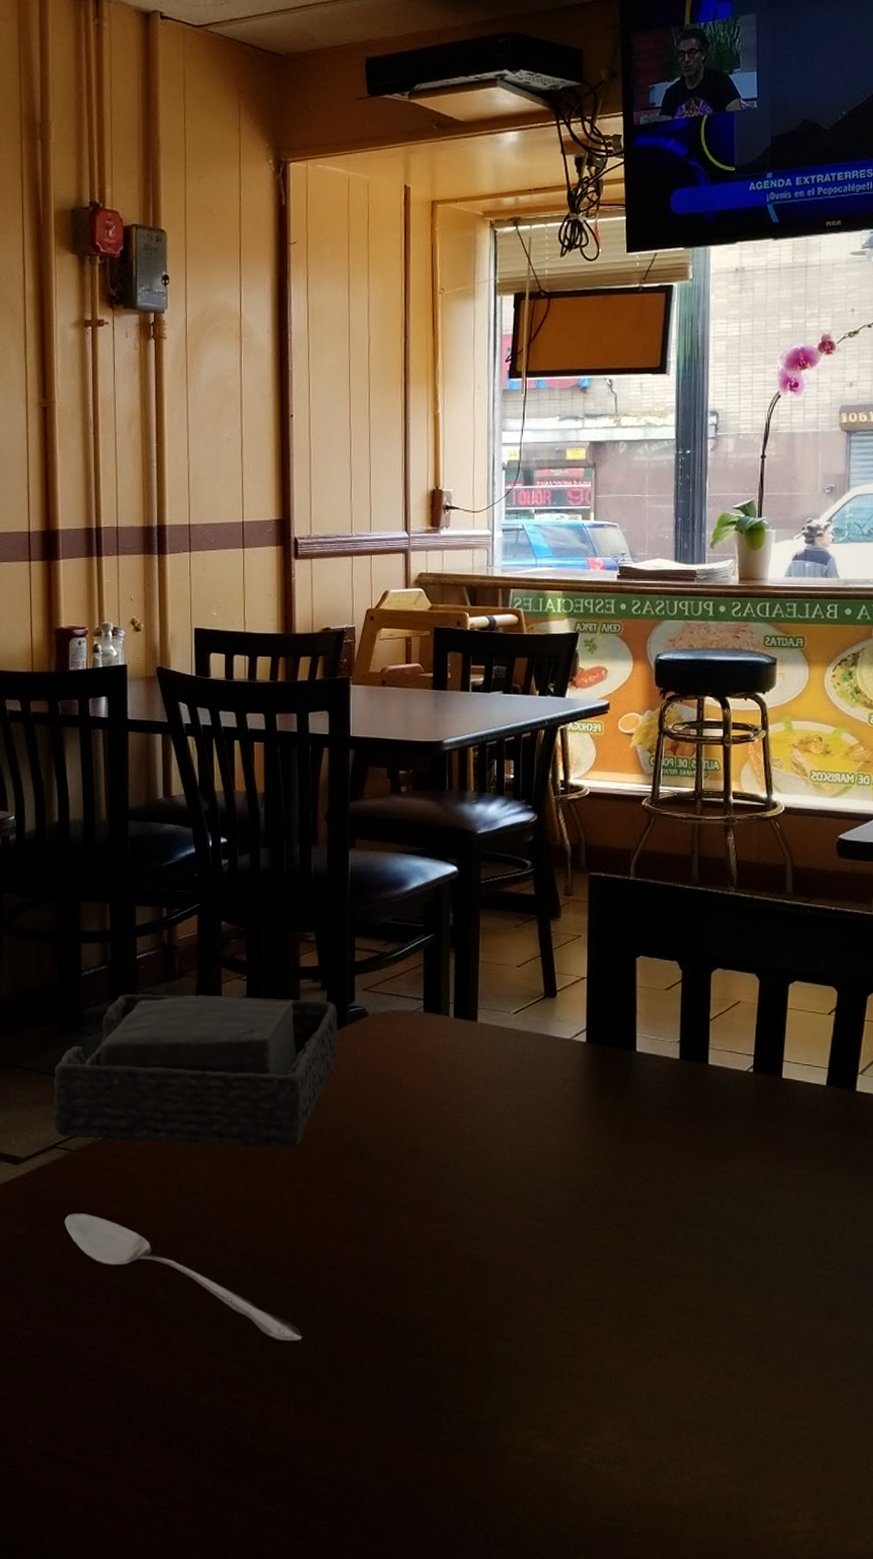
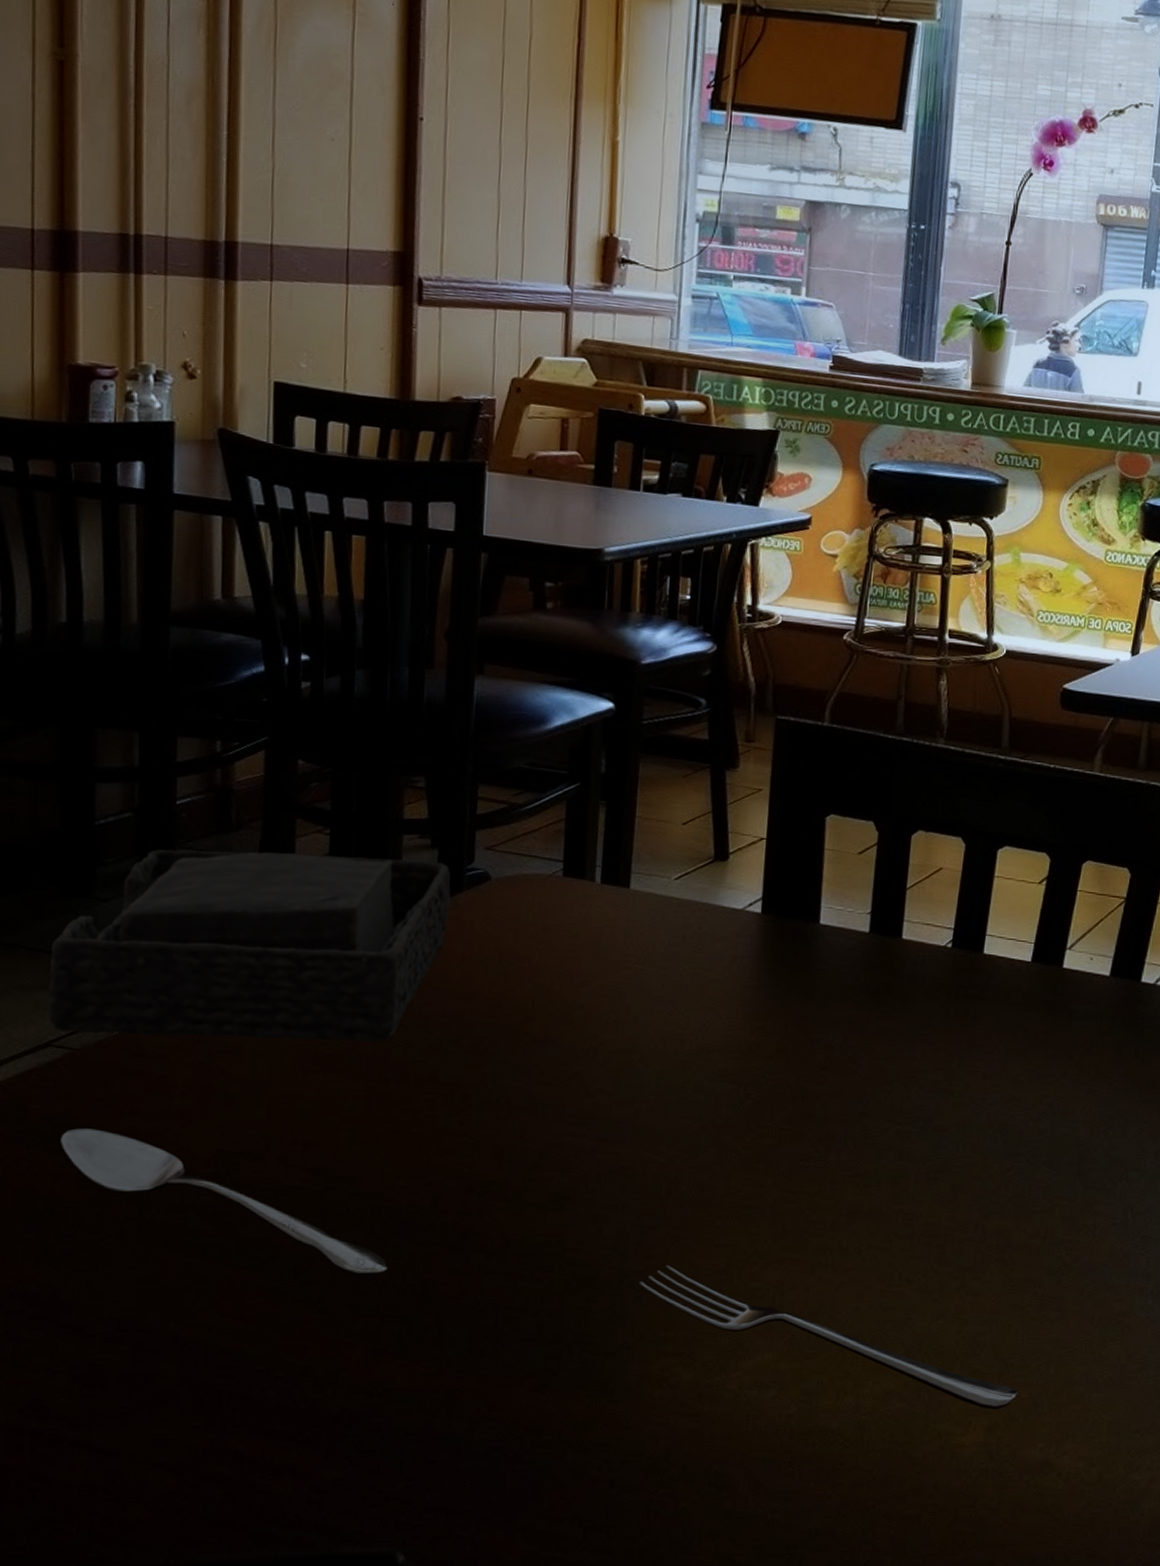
fork: none [501,1347,842,1500] -> present [638,1264,1019,1409]

